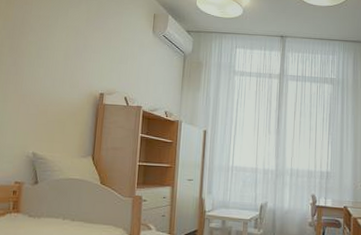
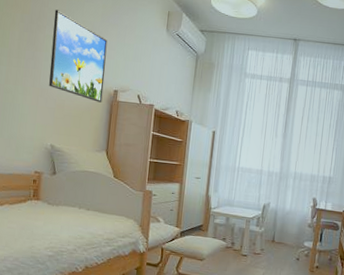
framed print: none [31,16,93,106] -> present [49,9,108,103]

